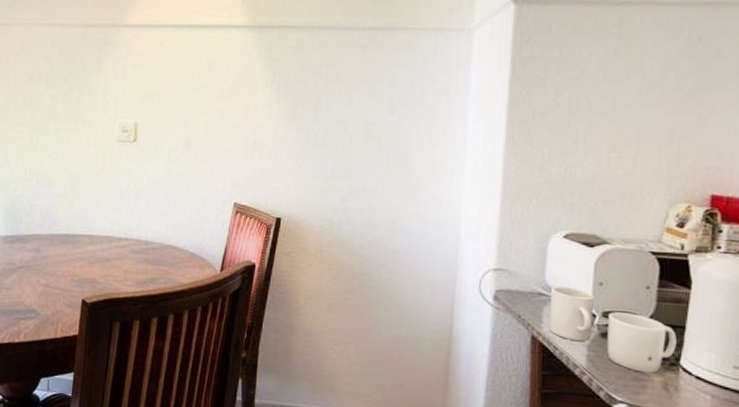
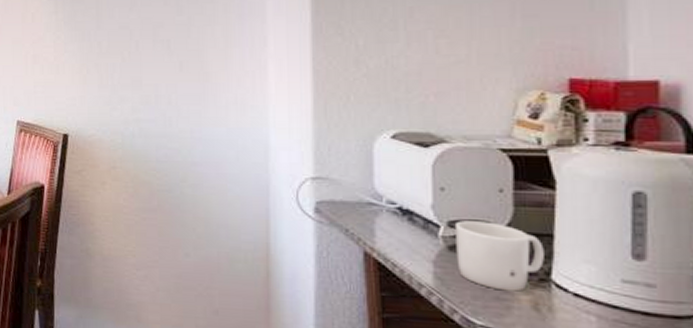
cup: present [548,286,594,342] -> none [381,194,437,257]

